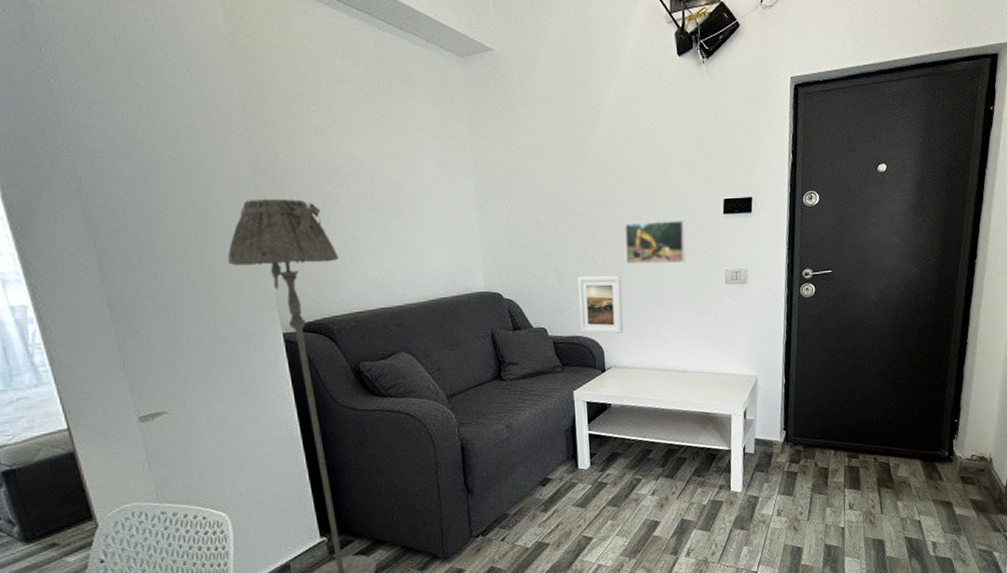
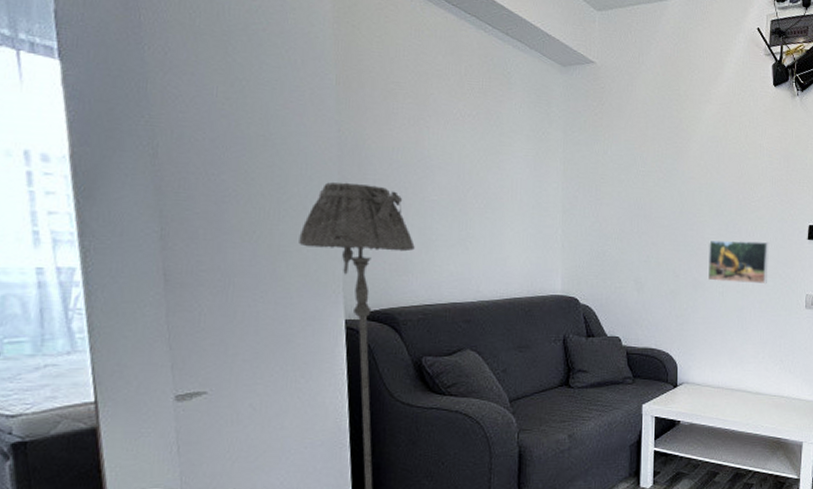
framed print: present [577,275,624,334] -> none [655,288,702,349]

